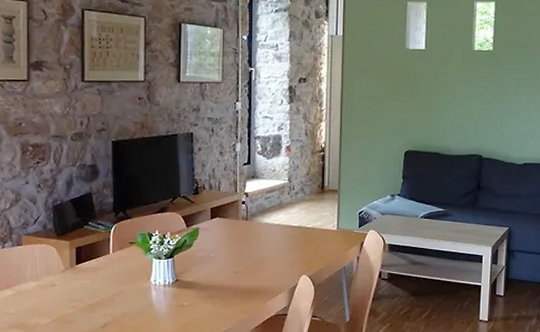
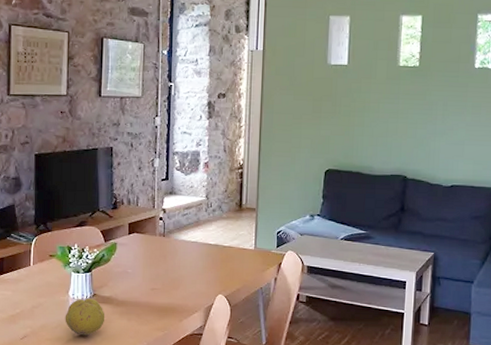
fruit: none [147,284,189,321] -> present [65,298,105,336]

